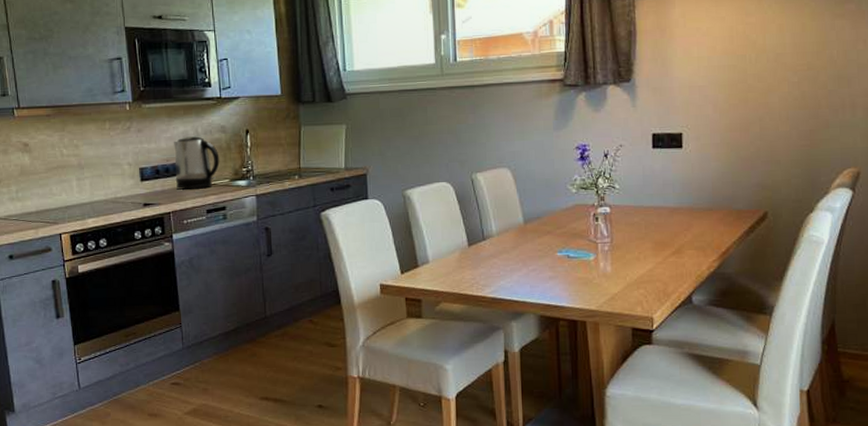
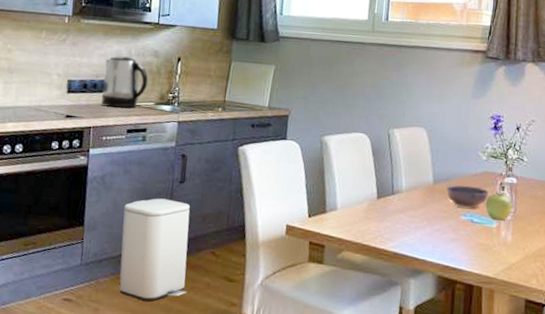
pedal bin: none [216,274,291,376] -> present [119,198,190,302]
bowl: none [538,221,582,244] -> present [446,185,489,208]
fruit: none [580,224,608,252] -> present [485,192,512,221]

